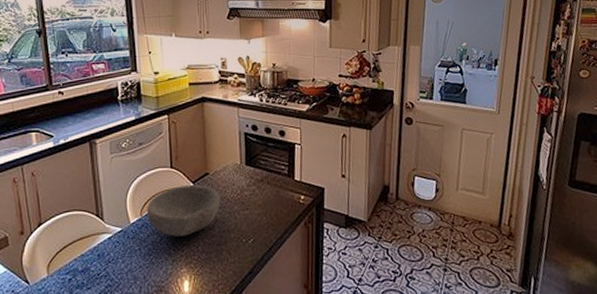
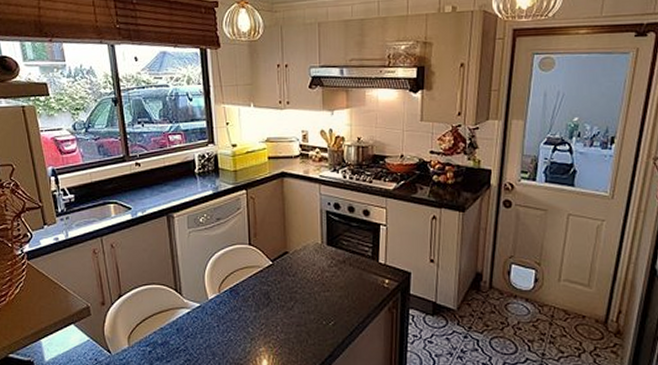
bowl: present [146,184,221,237] -> none [224,263,301,315]

